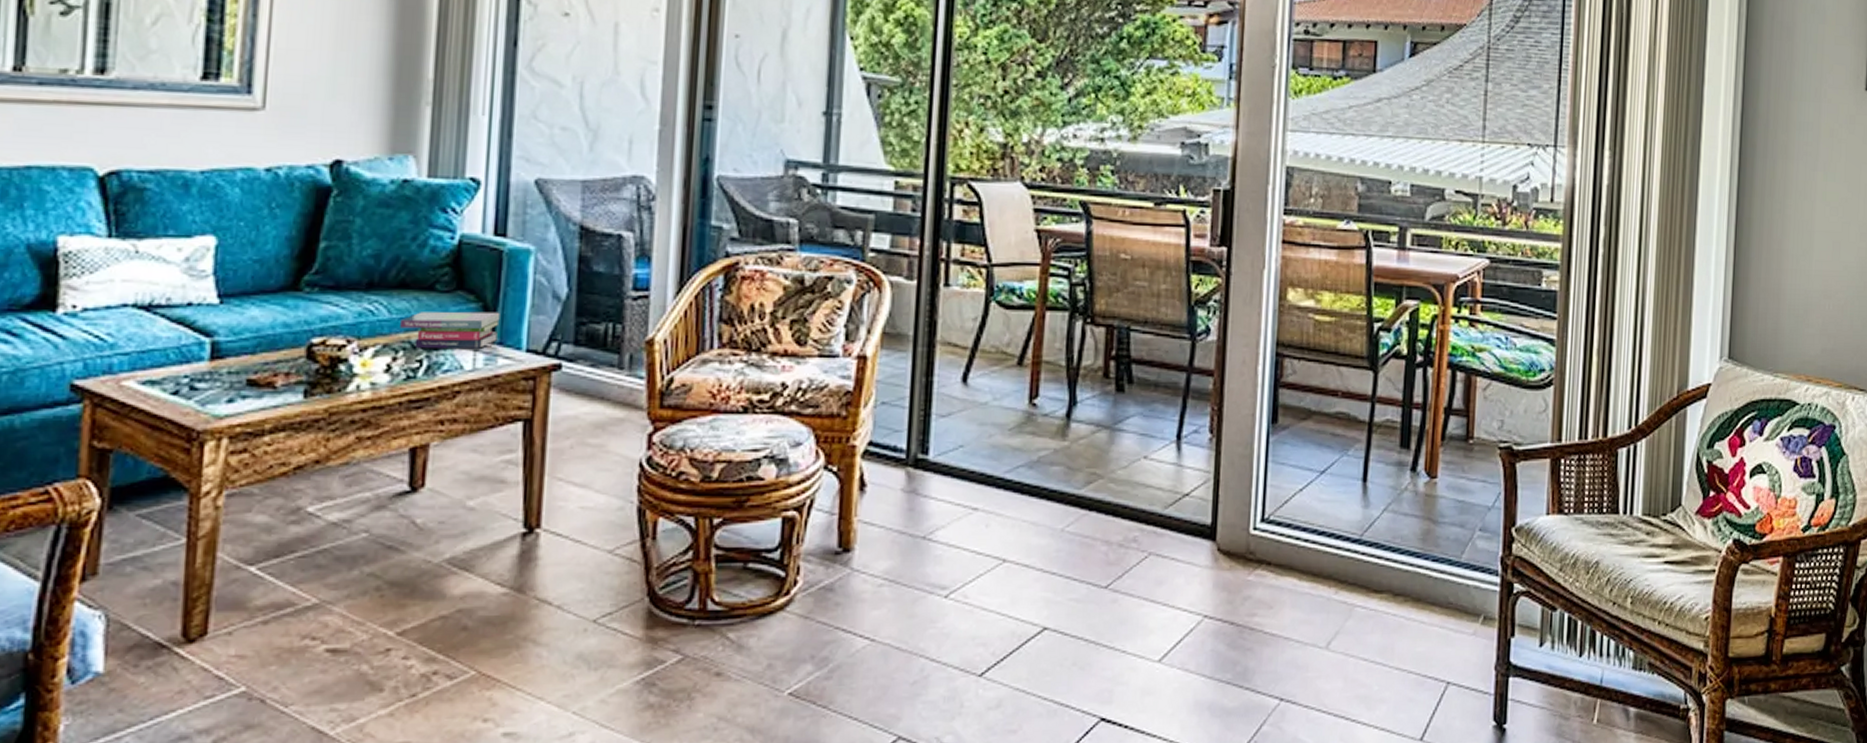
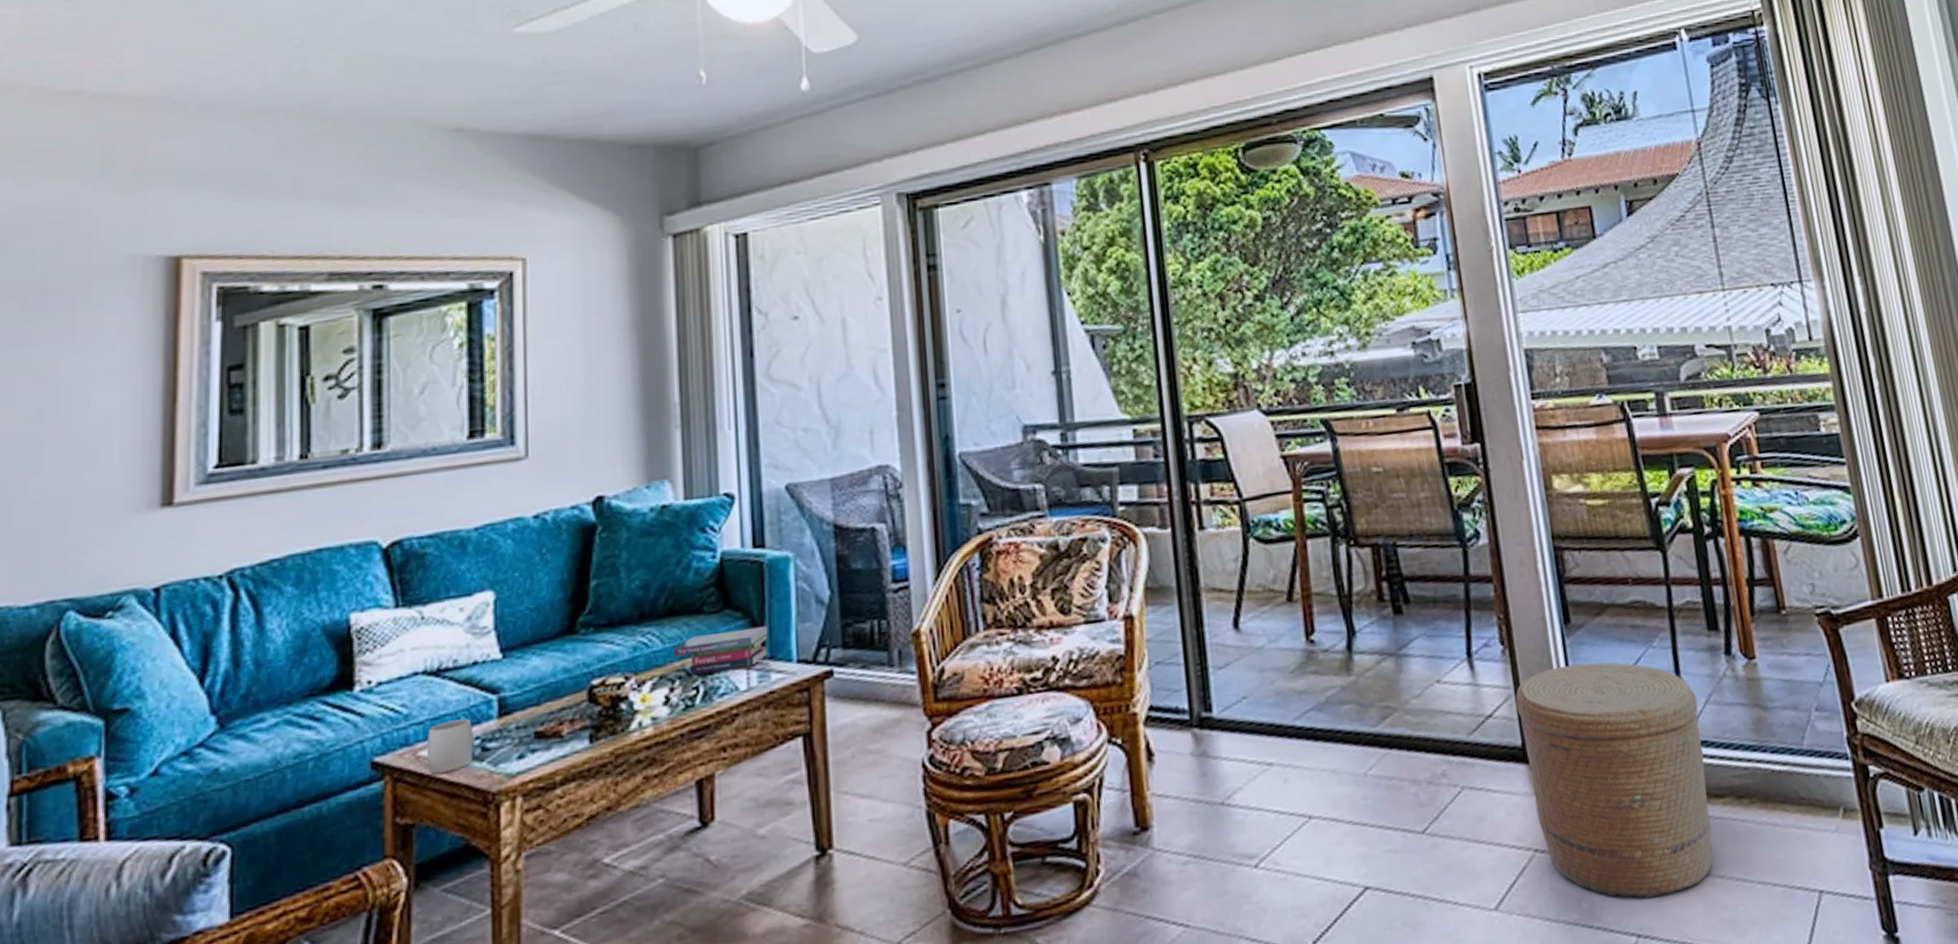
mug: none [130,356,183,405] -> present [426,718,474,774]
woven basket: none [1212,460,1377,670] -> present [1515,662,1713,899]

